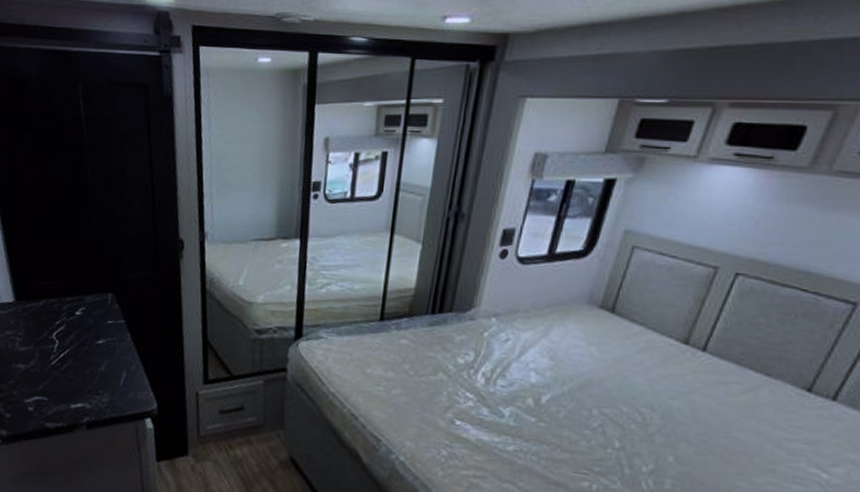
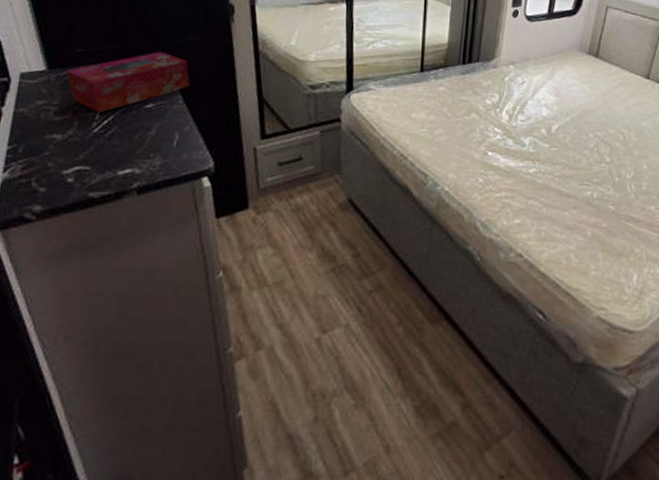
tissue box: none [30,287,139,346] -> present [66,52,191,113]

